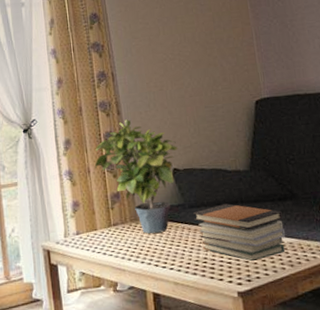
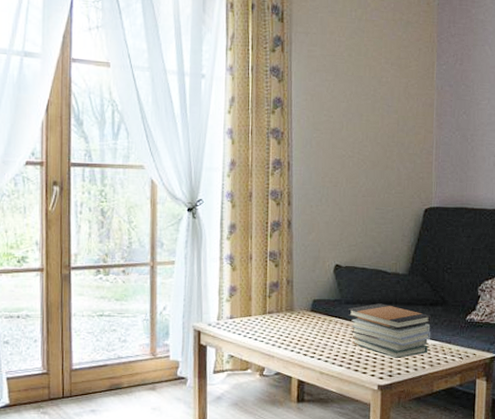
potted plant: present [94,119,179,234] -> none [257,211,344,325]

